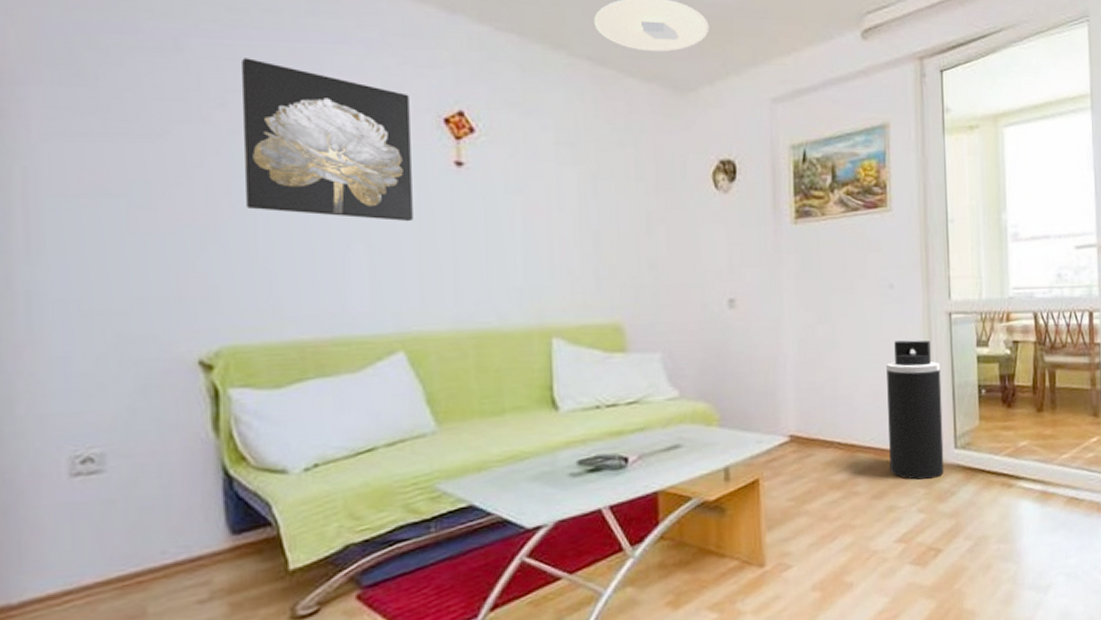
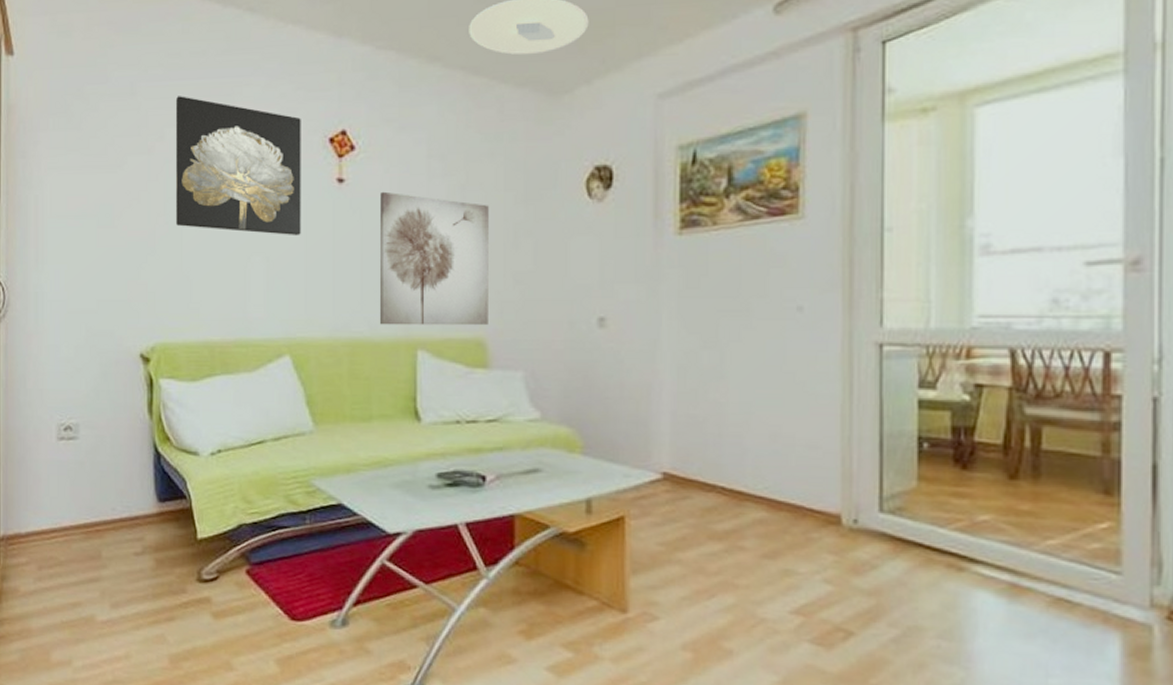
wall art: none [504,177,625,315] -> present [379,191,489,326]
trash can: present [886,340,944,480] -> none [788,375,864,546]

